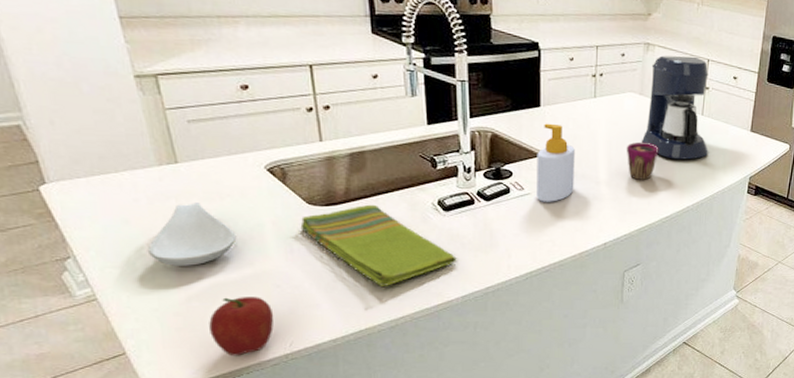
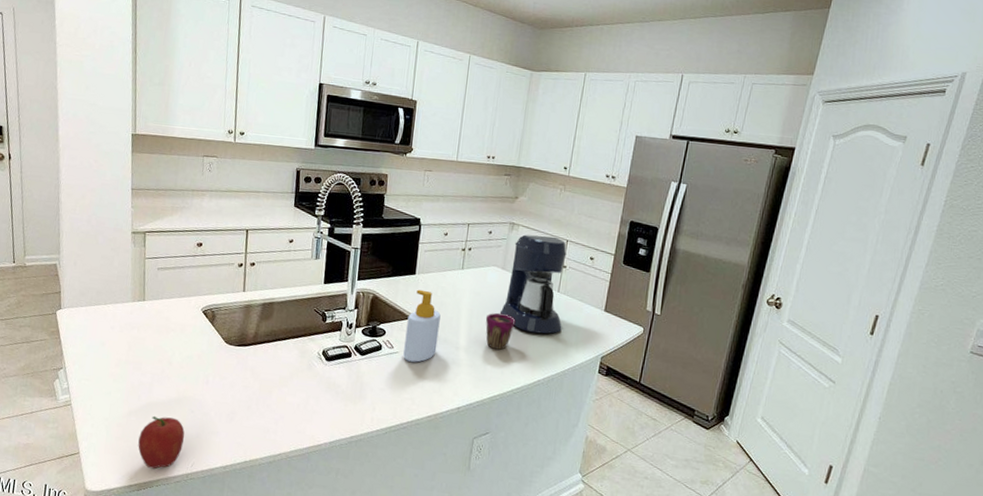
spoon rest: present [148,201,237,266] -> none [111,333,172,386]
dish towel: present [300,204,457,286] -> none [217,348,331,424]

